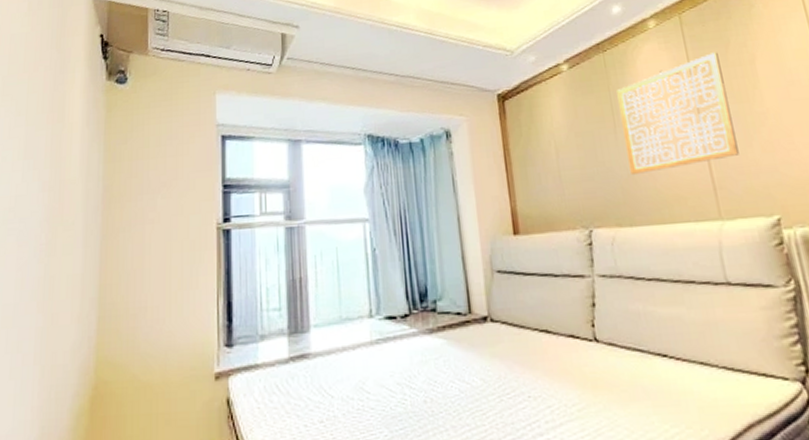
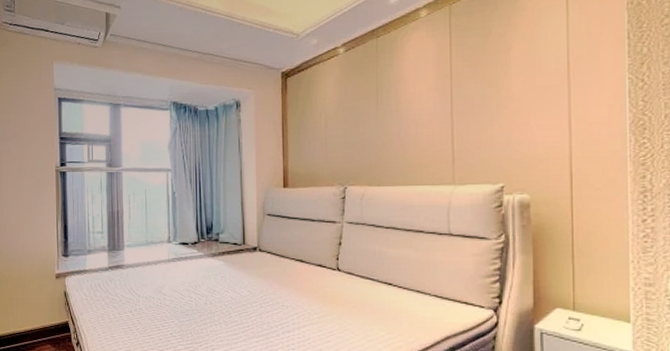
wall art: present [616,52,739,174] -> none [383,41,480,144]

